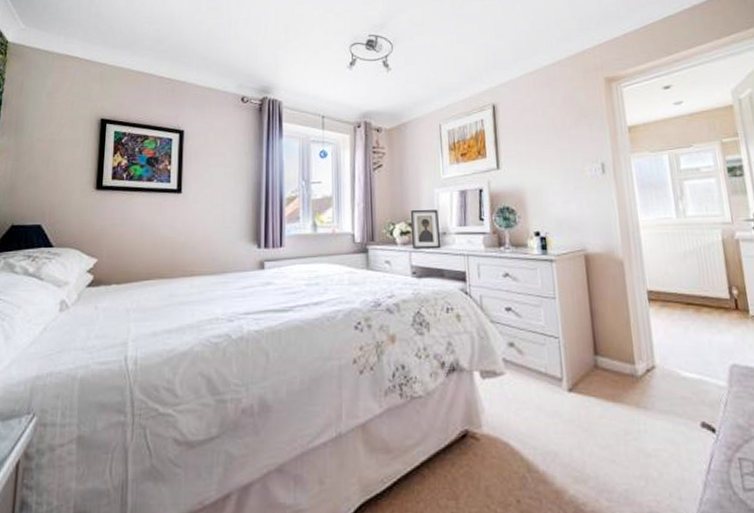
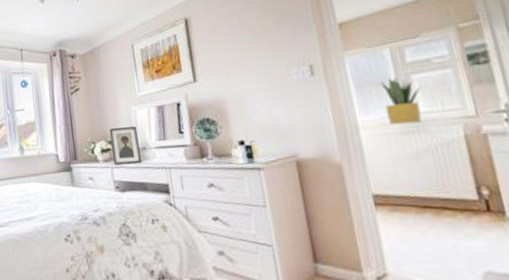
planter: none [659,182,691,226] -> present [381,77,422,125]

